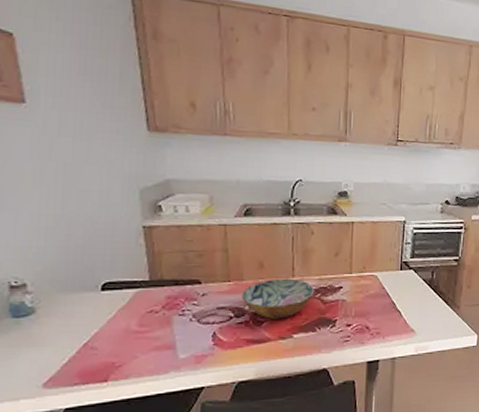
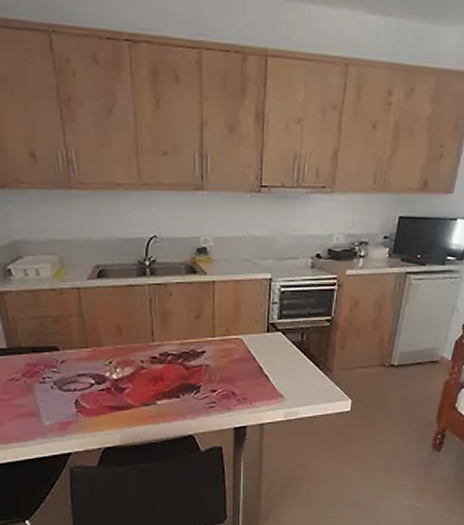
bowl: present [241,278,315,319] -> none [100,343,177,385]

